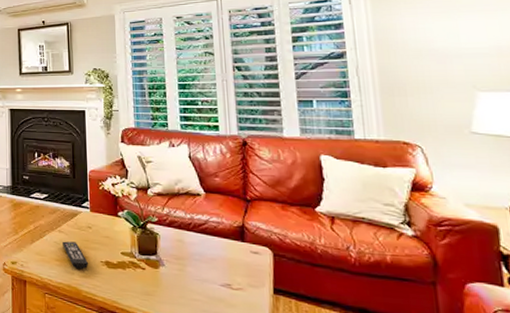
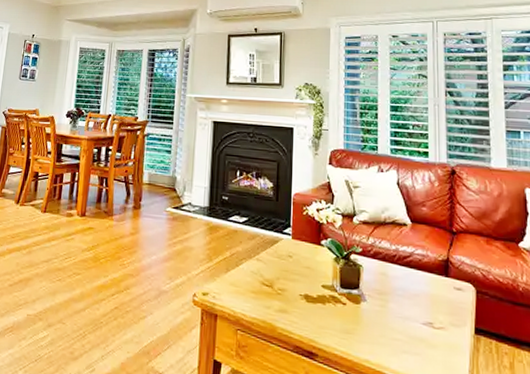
remote control: present [61,241,89,270] -> none [259,271,287,303]

